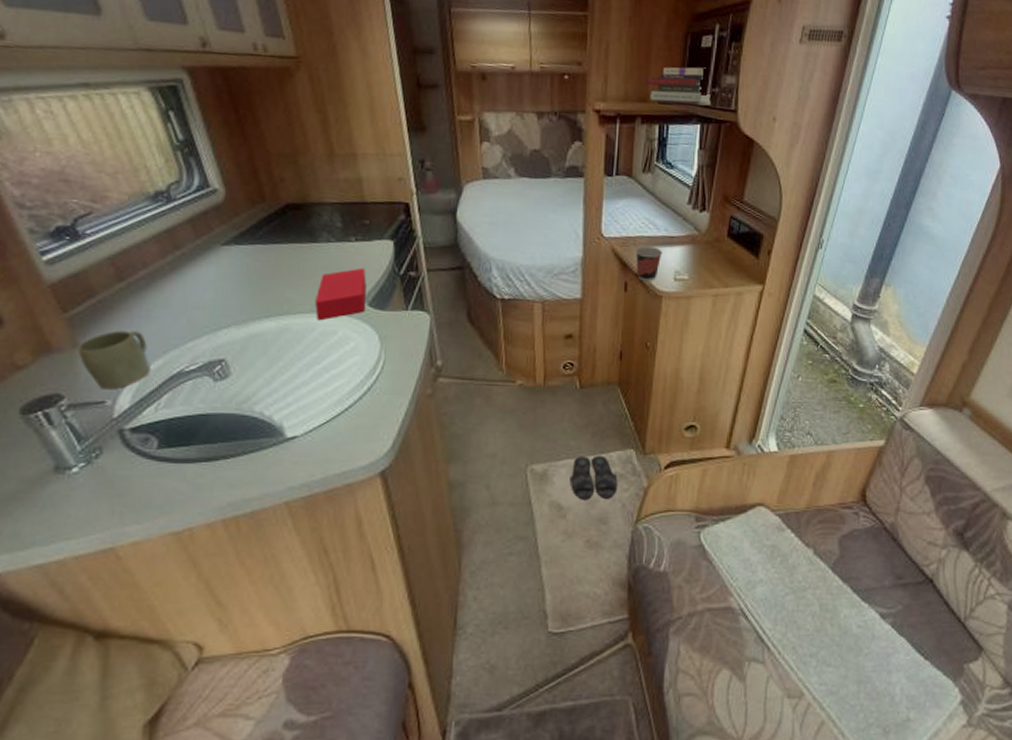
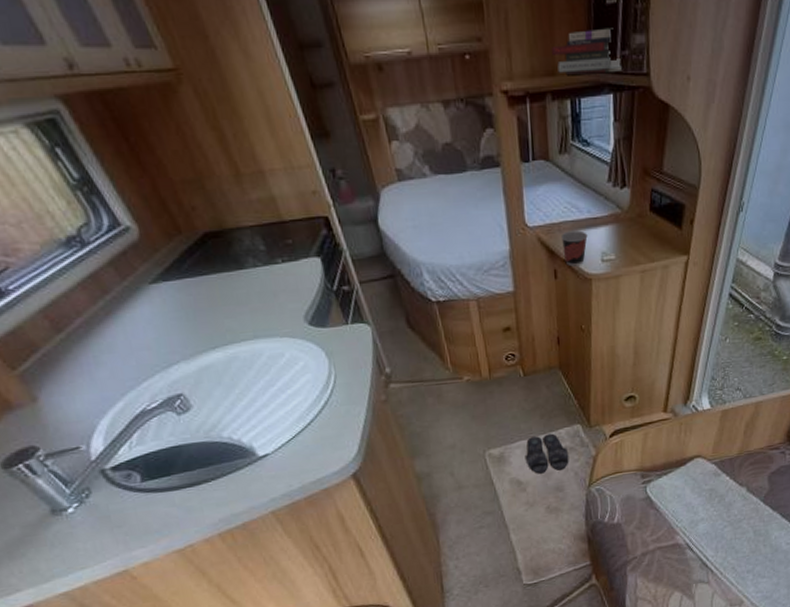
mug: present [77,330,151,390] -> none [36,378,114,437]
sponge: present [315,268,367,320] -> none [255,288,306,344]

